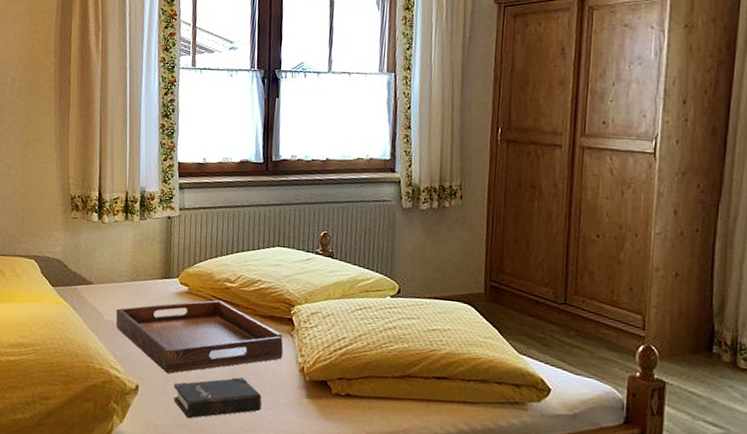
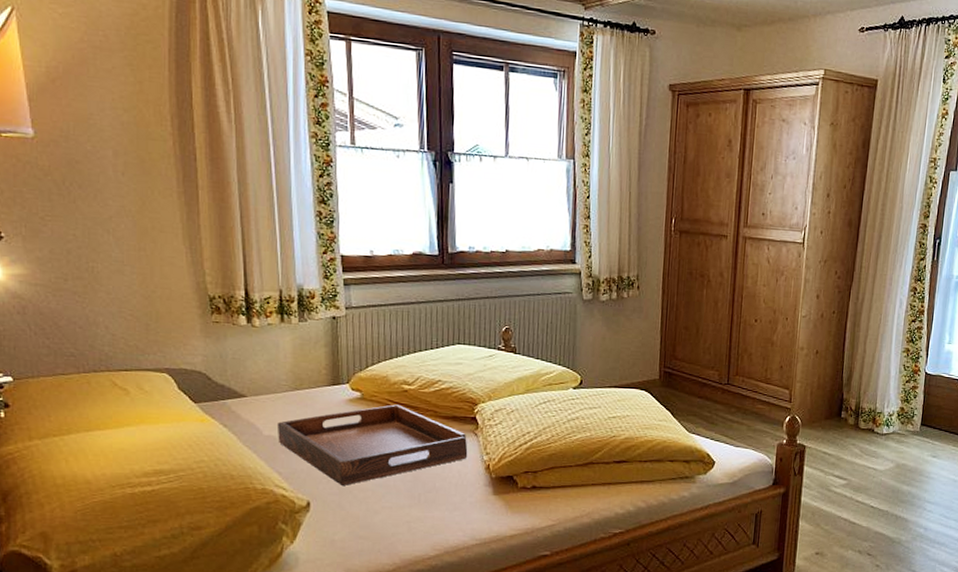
hardback book: present [174,377,262,419] -> none [351,481,447,530]

